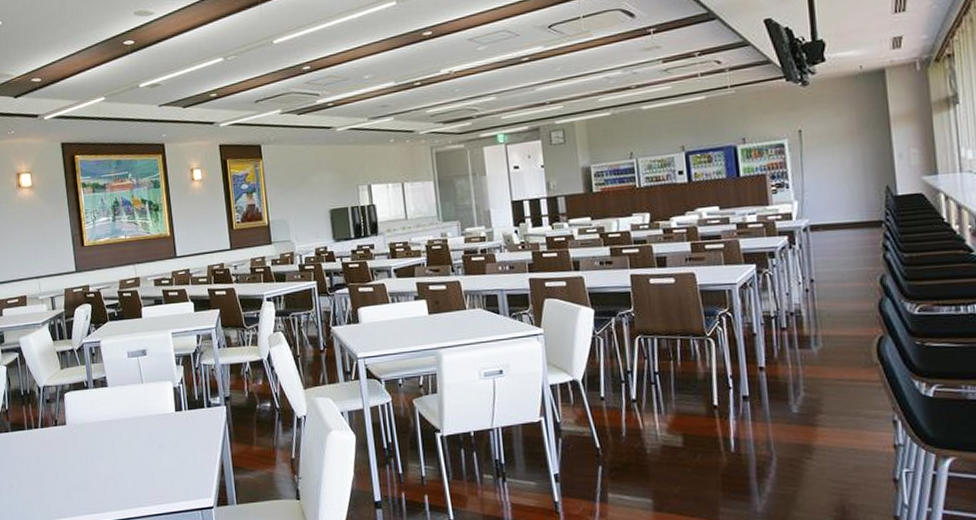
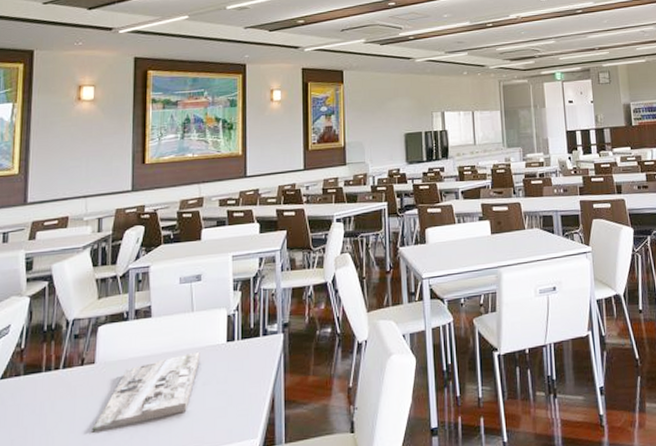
tray: none [71,419,154,481] -> present [92,351,200,431]

